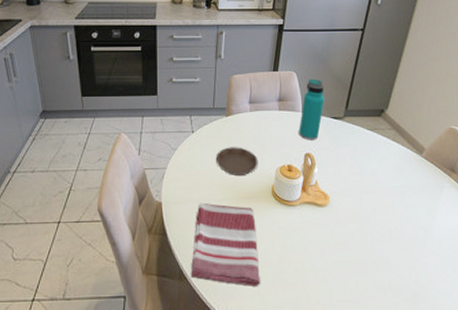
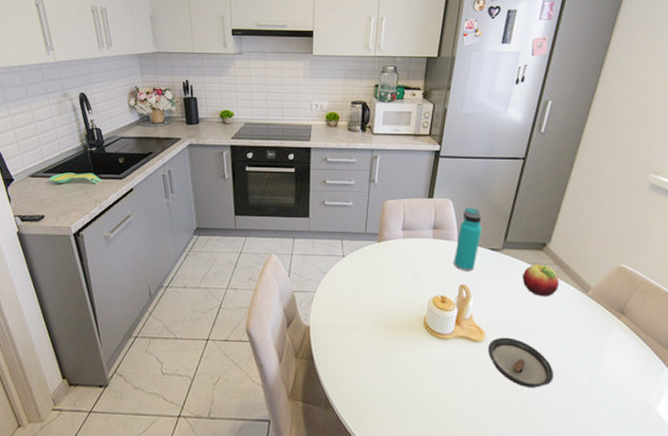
dish towel: present [190,202,260,286] -> none [336,329,409,421]
saucer: present [215,147,258,175] -> none [366,274,410,304]
saucer: none [333,200,392,245] -> present [488,337,553,388]
fruit: none [362,129,397,161] -> present [522,263,560,297]

